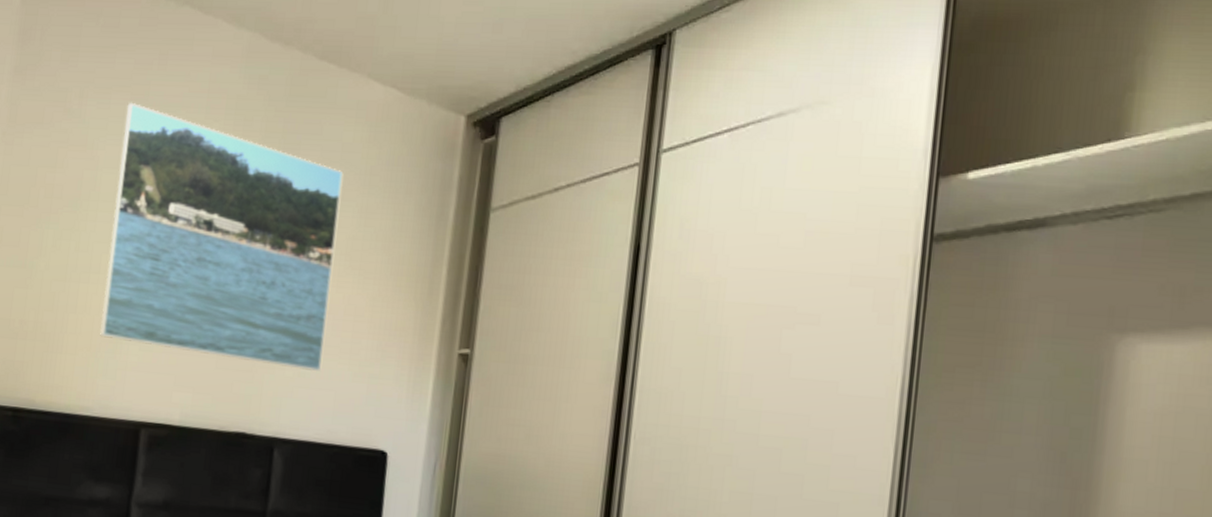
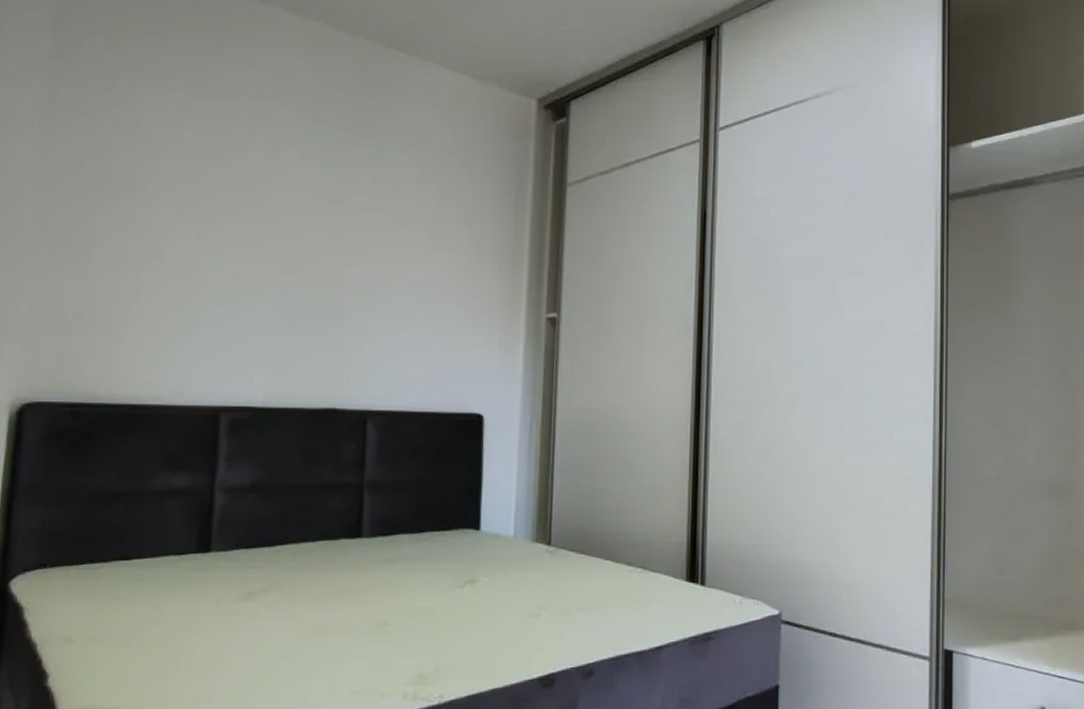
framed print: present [100,102,344,372] -> none [168,89,420,344]

